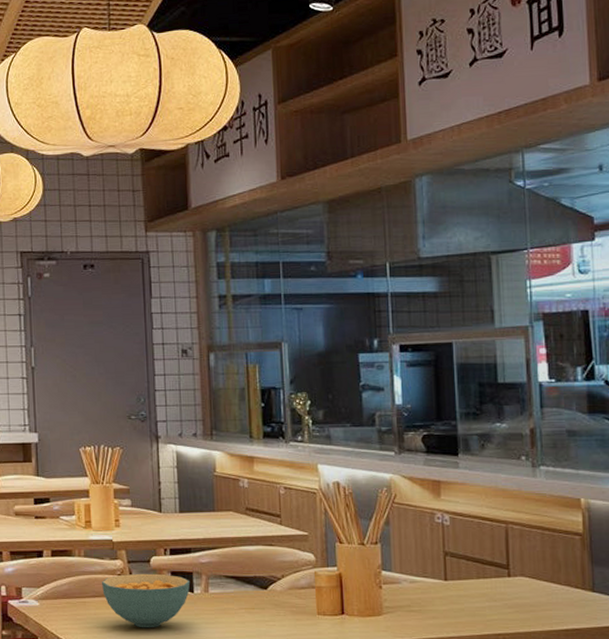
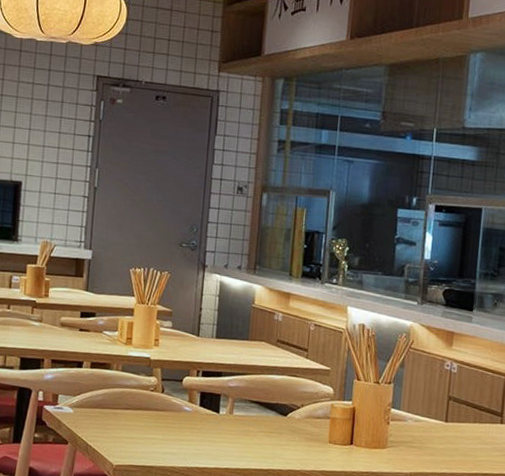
cereal bowl: present [101,573,191,628] -> none [134,390,218,443]

